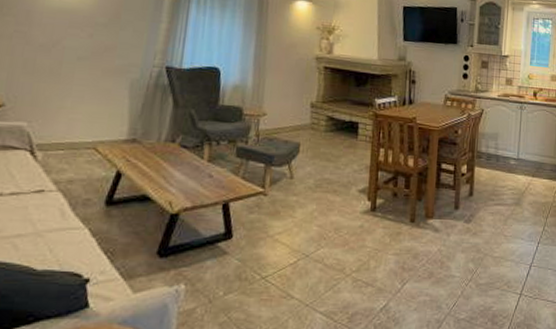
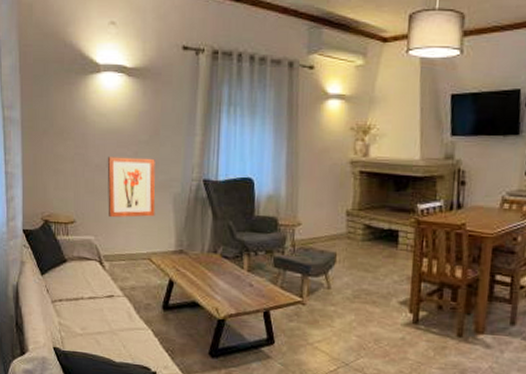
wall art: none [49,36,113,103] -> present [107,156,156,218]

